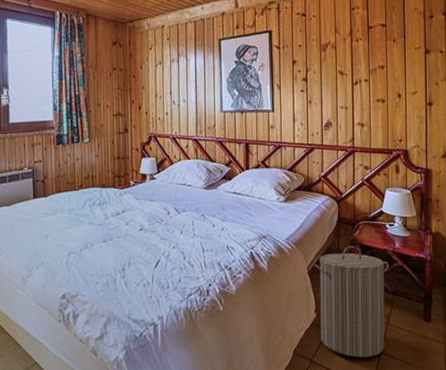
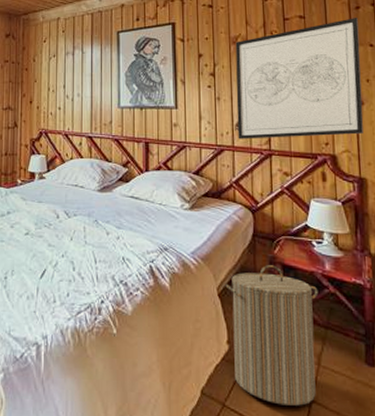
wall art: none [325,26,432,139] -> present [235,18,364,139]

